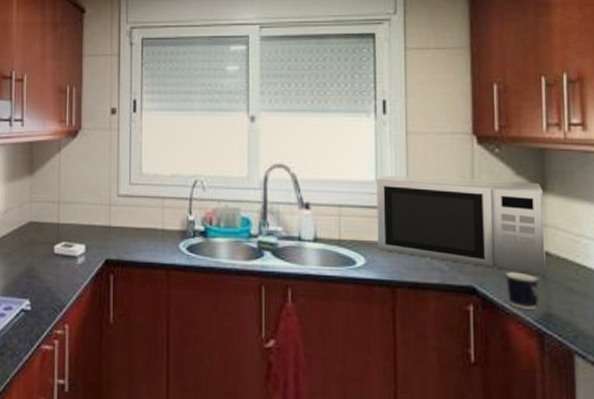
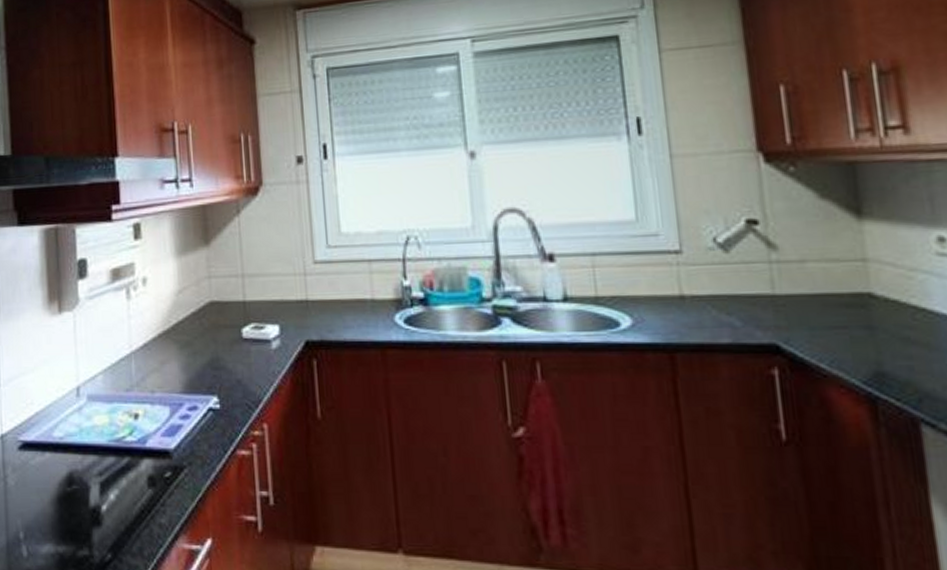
microwave: present [376,174,546,276] -> none [637,205,872,325]
mug: present [504,272,539,310] -> none [816,322,865,369]

